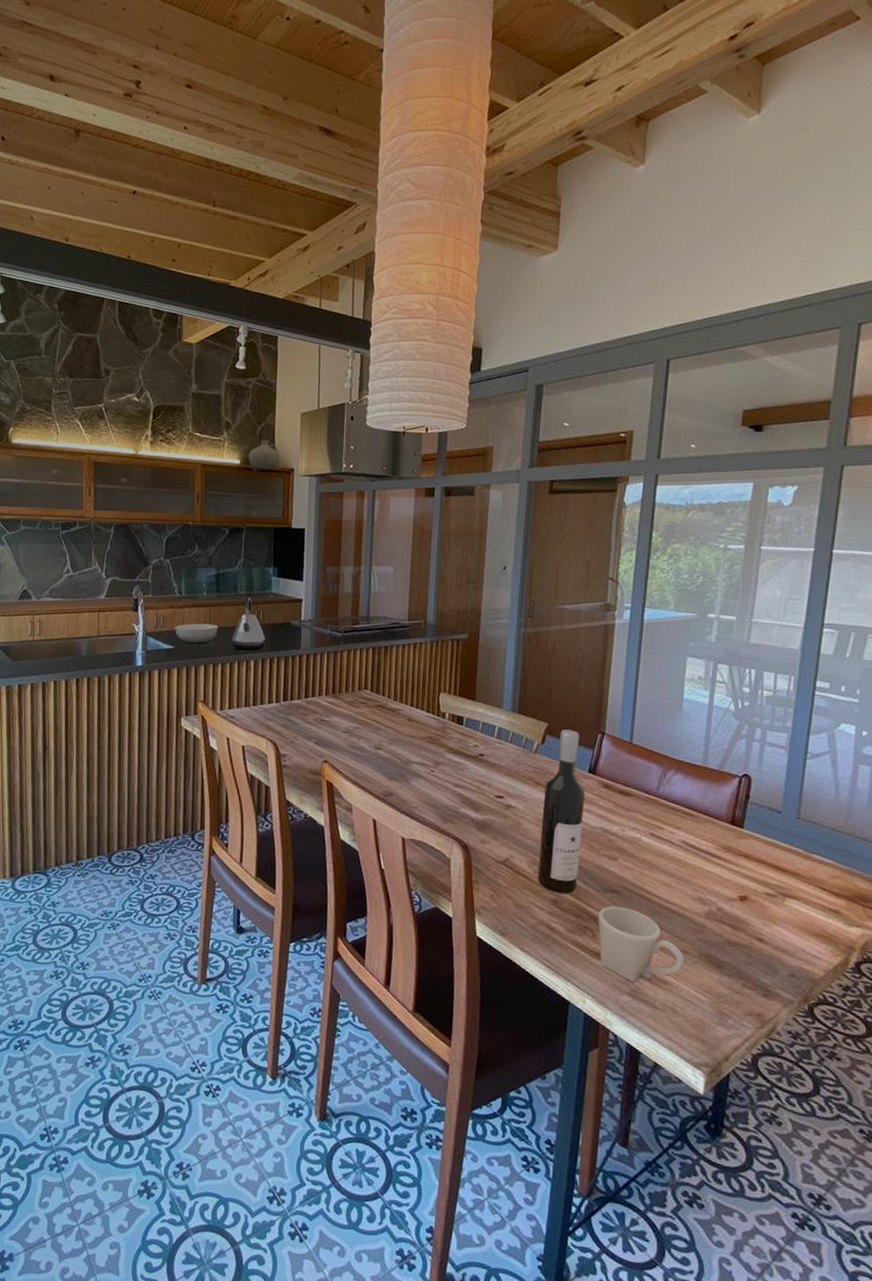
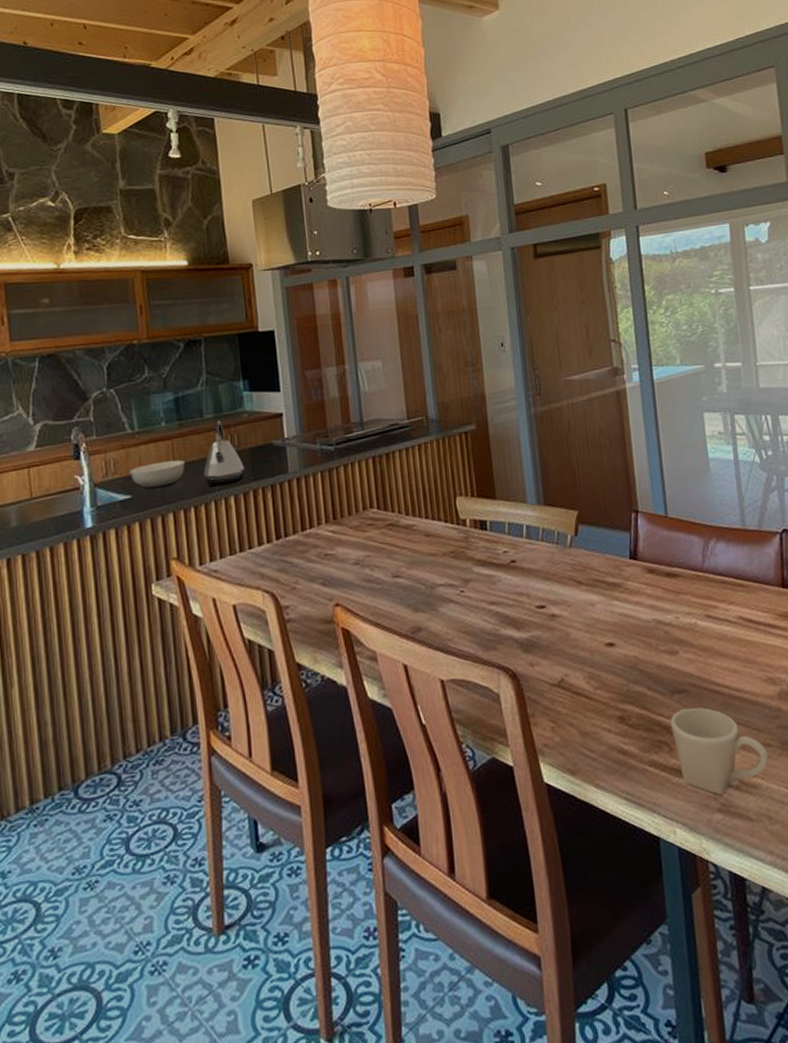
ceramic jug: present [248,439,280,473] -> none [196,234,234,273]
bottle: present [537,729,586,894] -> none [587,514,642,708]

